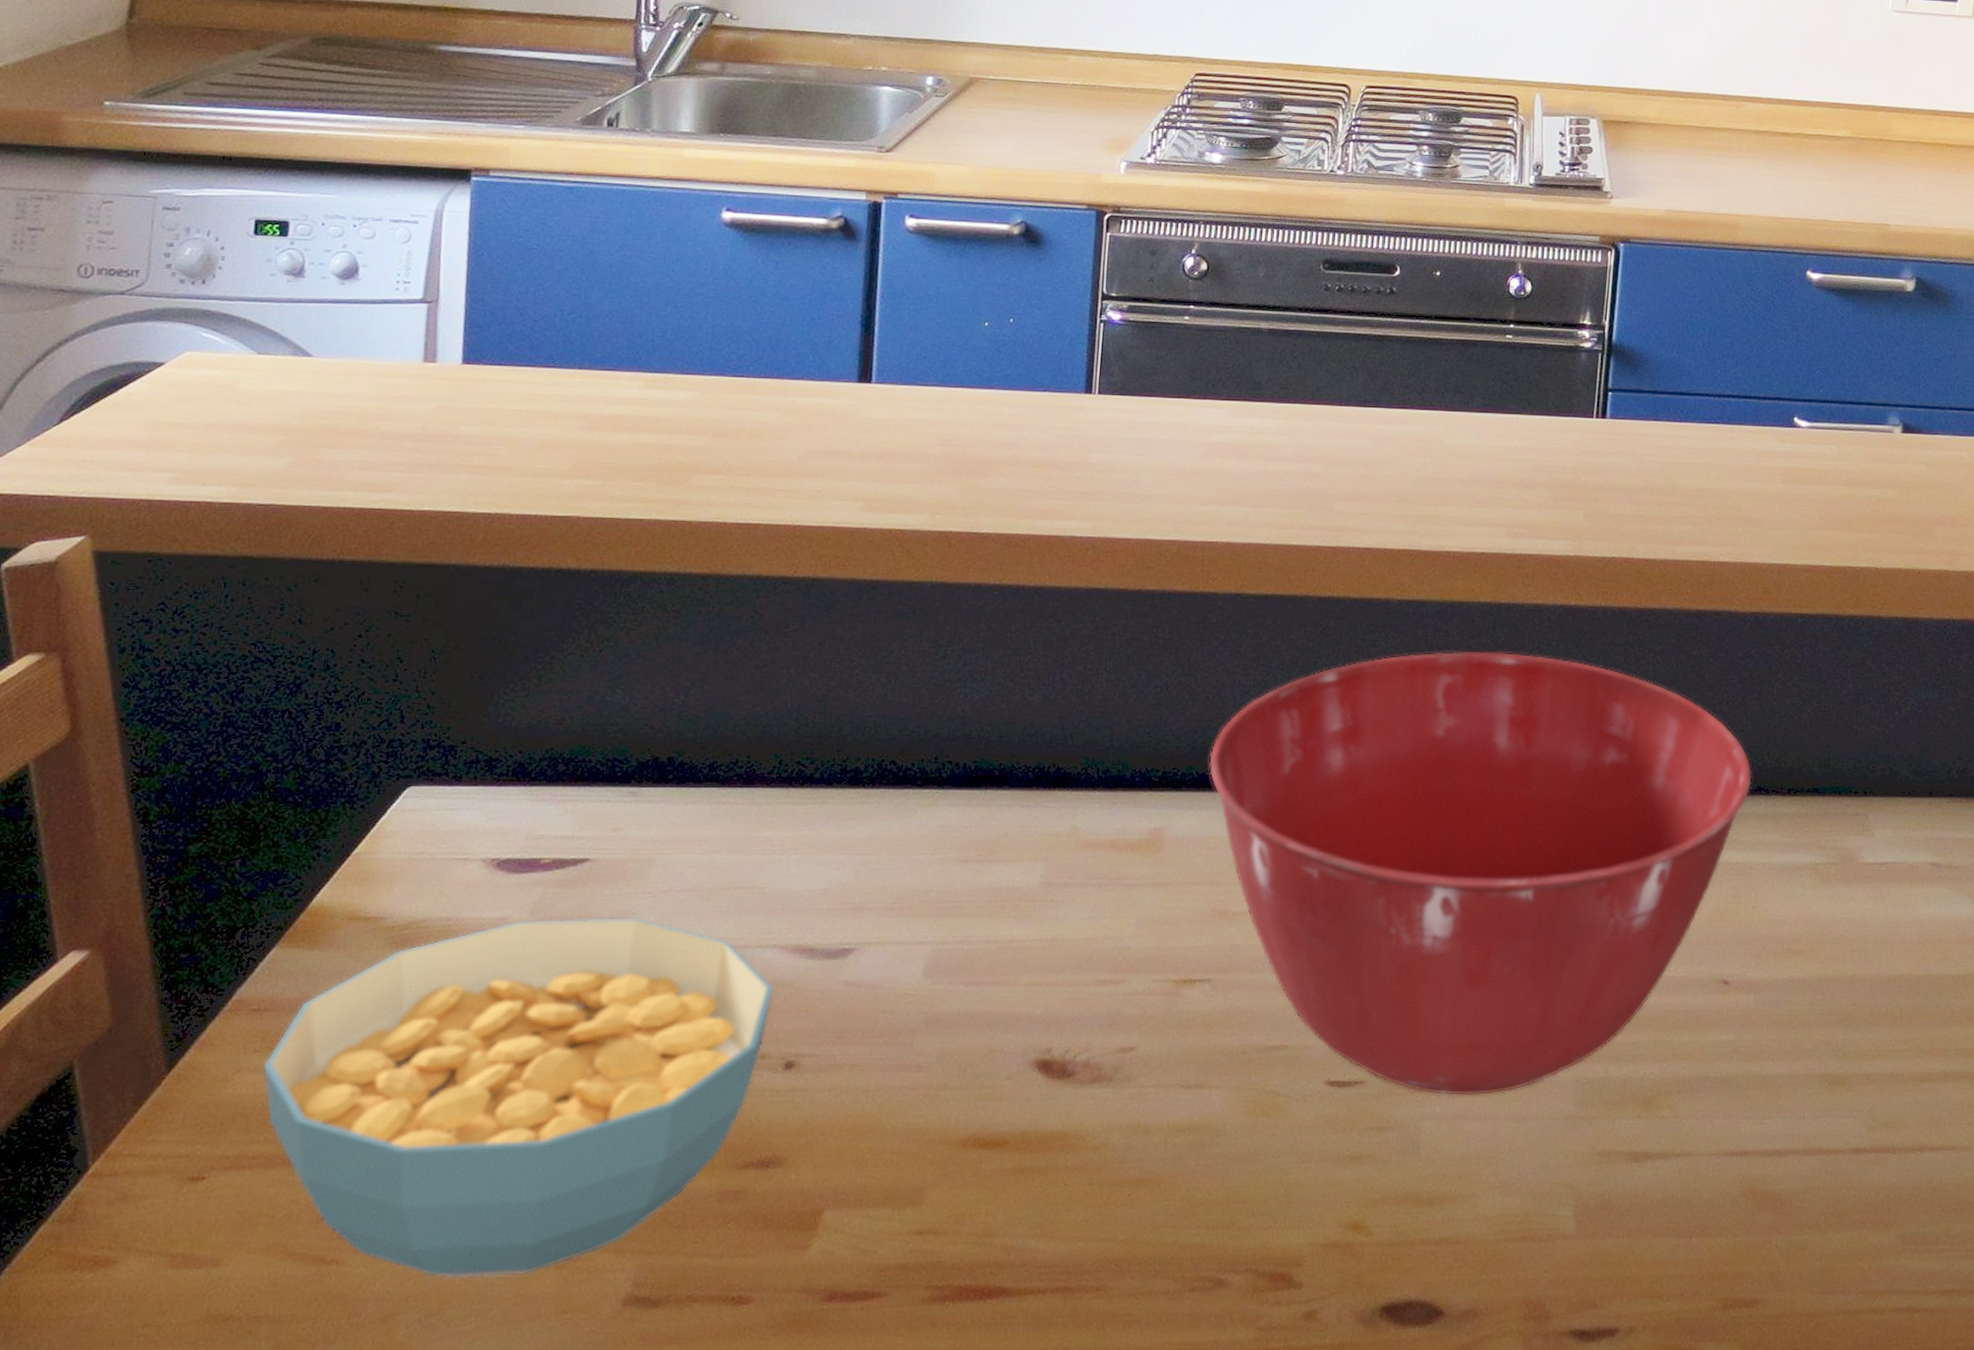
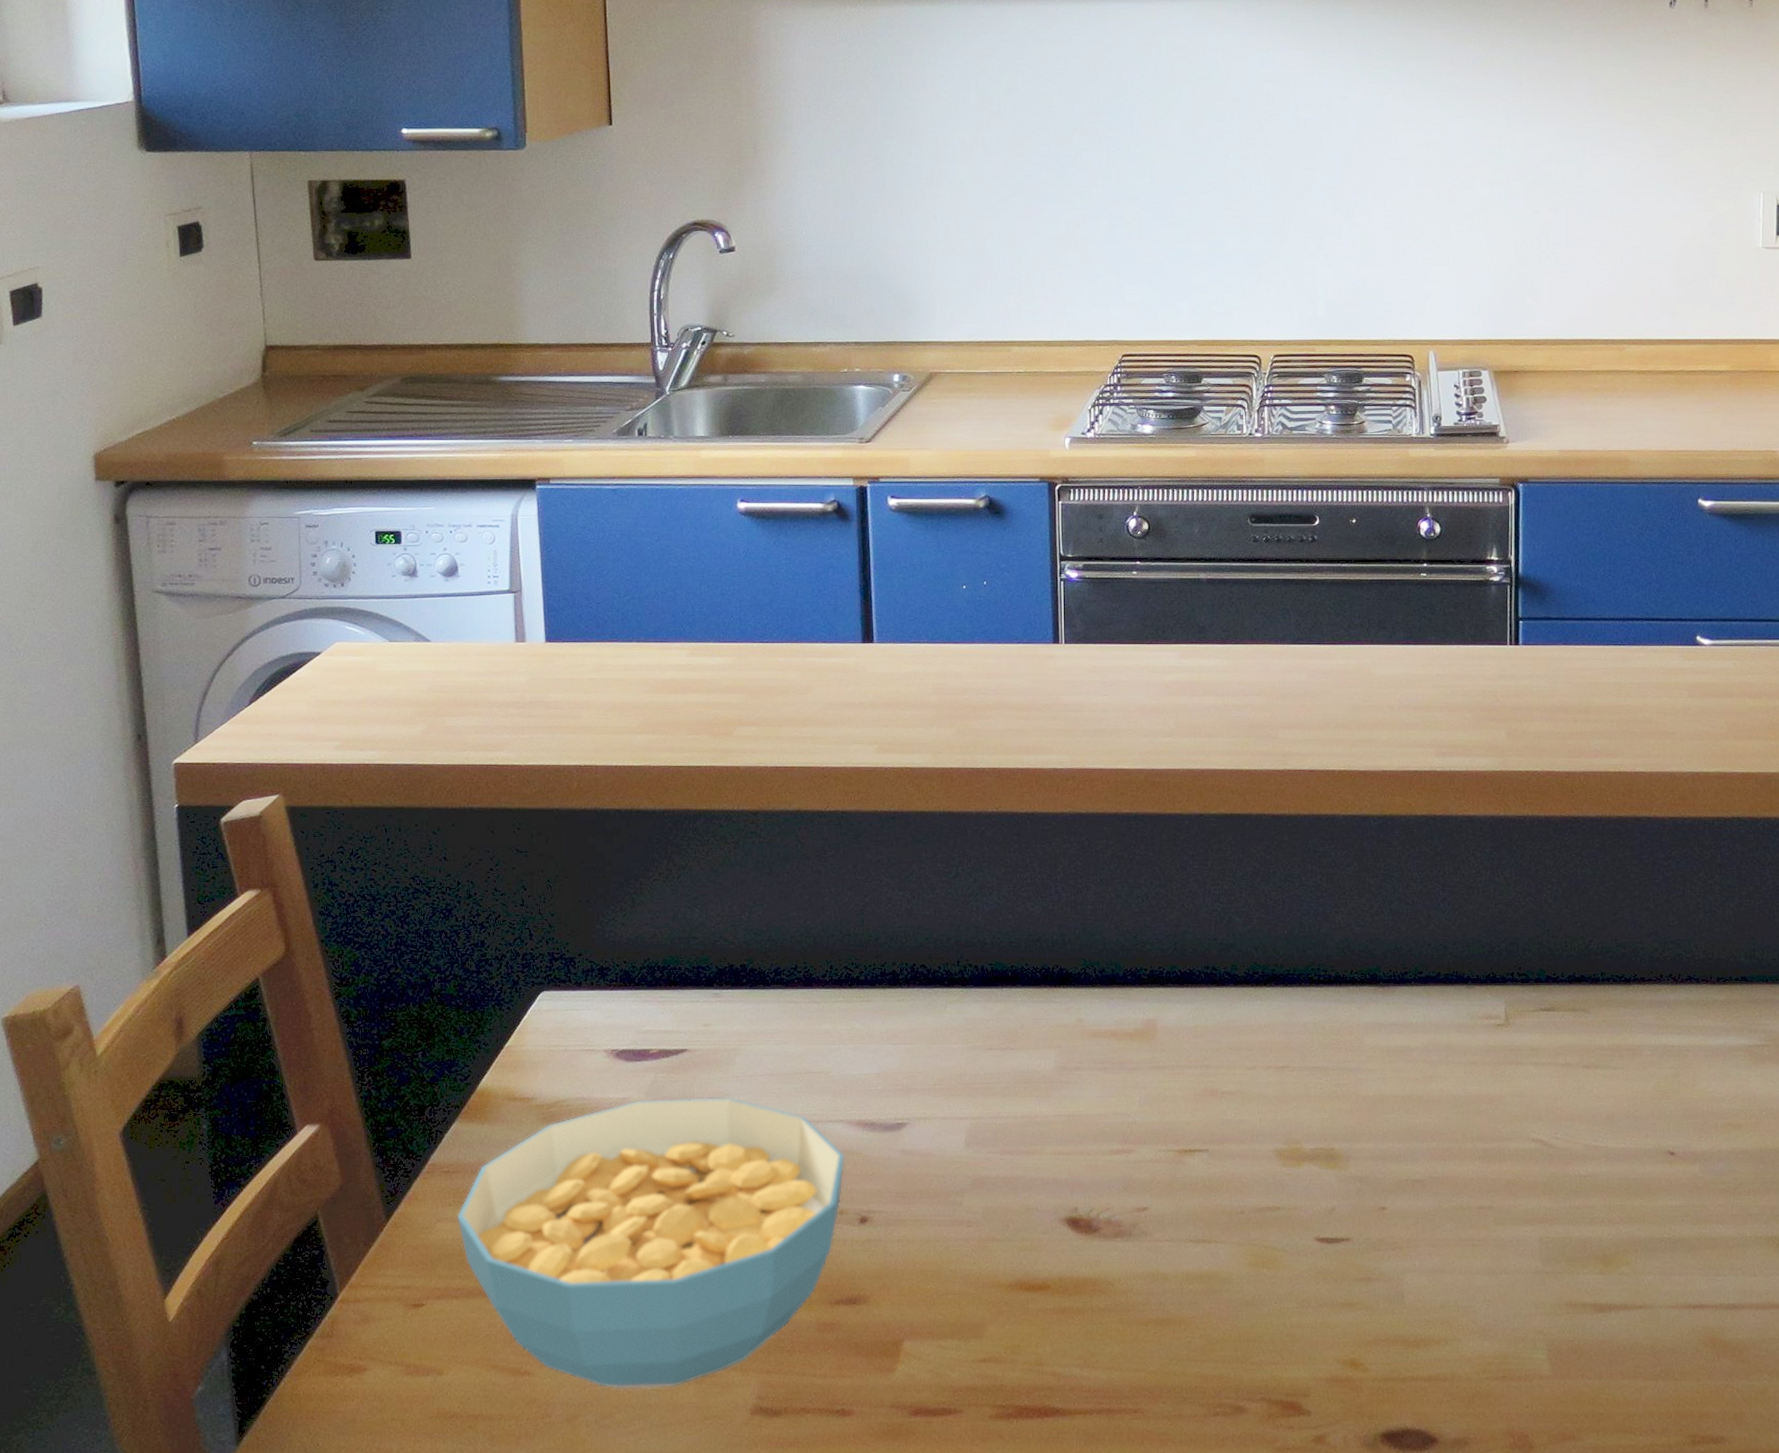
mixing bowl: present [1209,651,1752,1096] -> none [1189,859,1682,1252]

